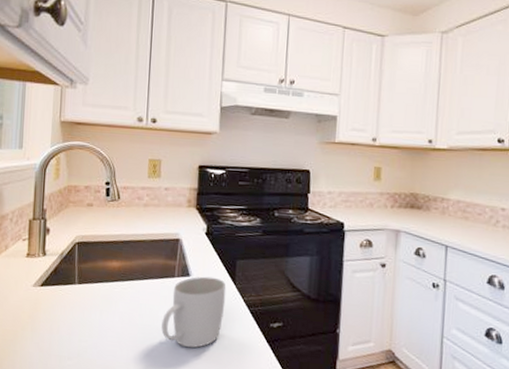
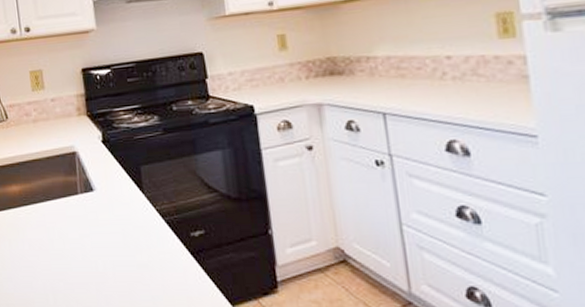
mug: present [160,276,227,348] -> none [73,188,138,270]

